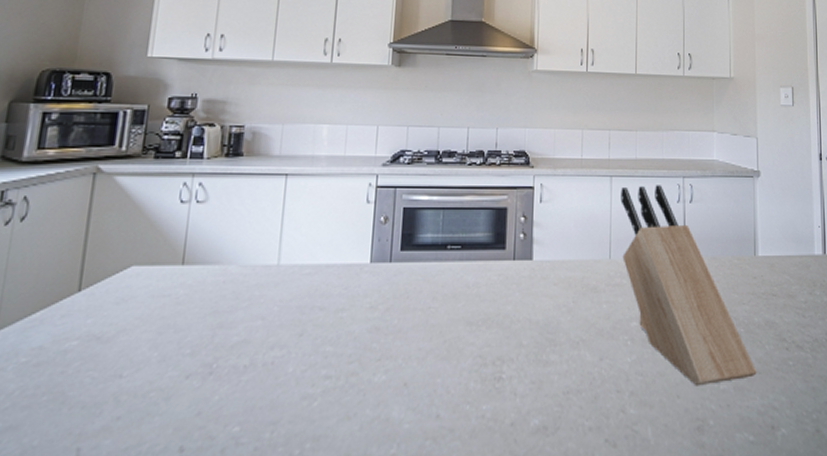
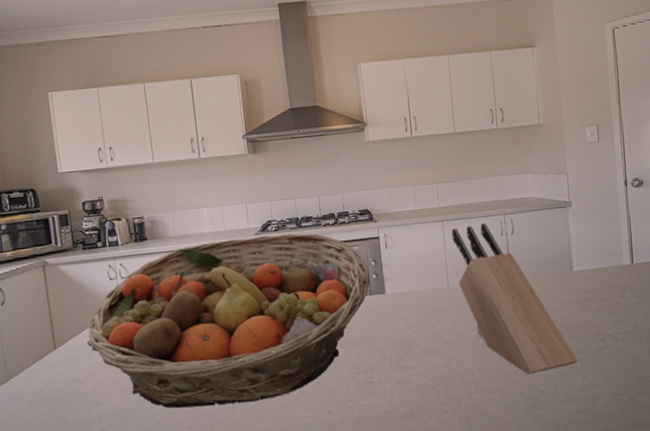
fruit basket: none [126,168,516,395] -> present [86,233,370,409]

